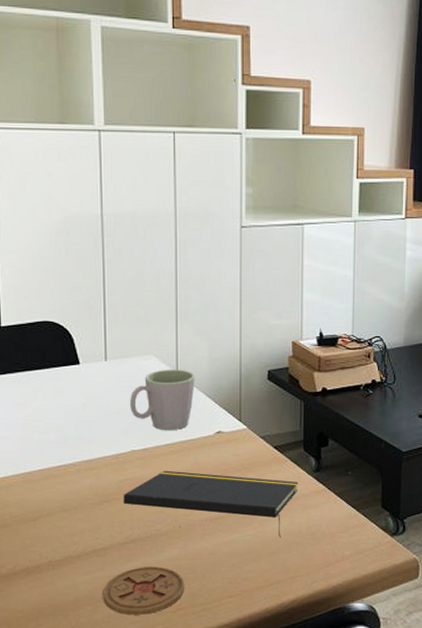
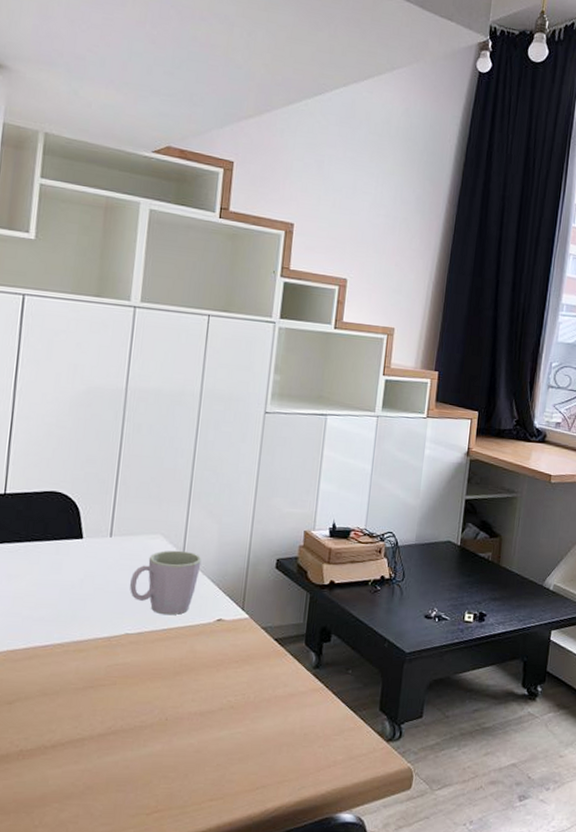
coaster: present [103,566,185,615] -> none [73,762,165,816]
notepad: present [123,470,299,537] -> none [109,657,297,737]

